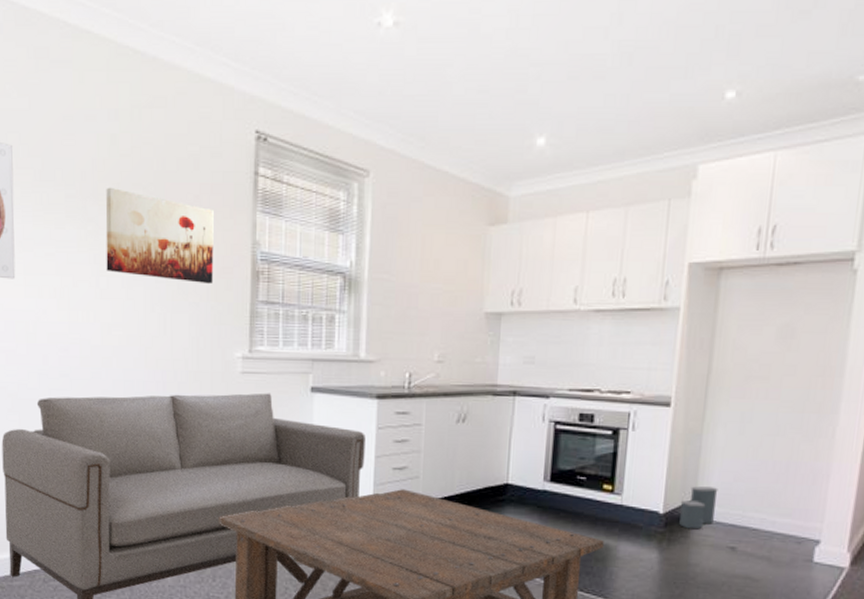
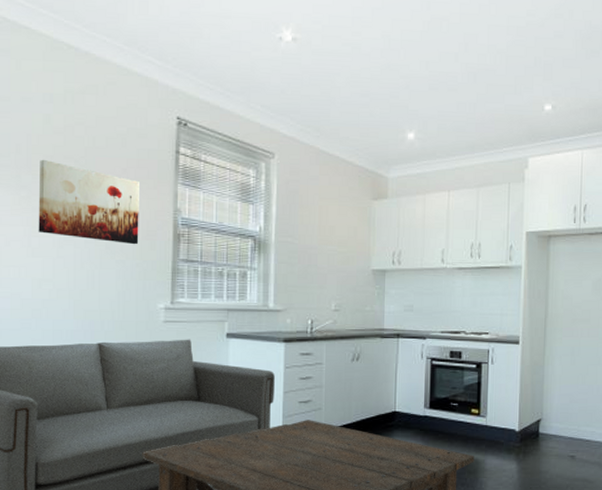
laundry hamper: present [679,486,718,530] -> none [531,408,559,443]

